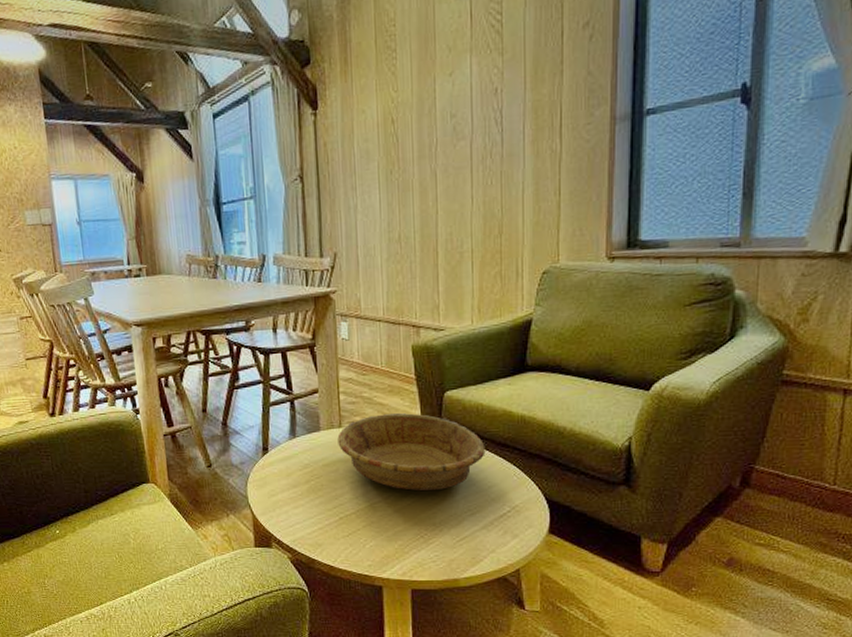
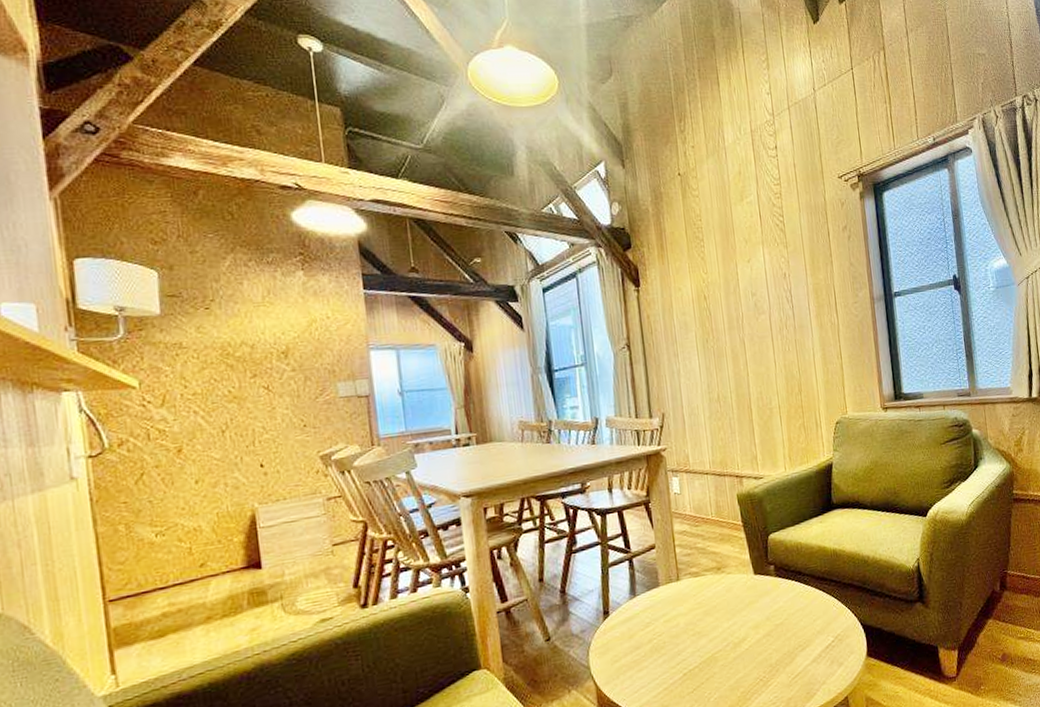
ceramic bowl: present [337,413,486,490] -> none [676,558,808,635]

